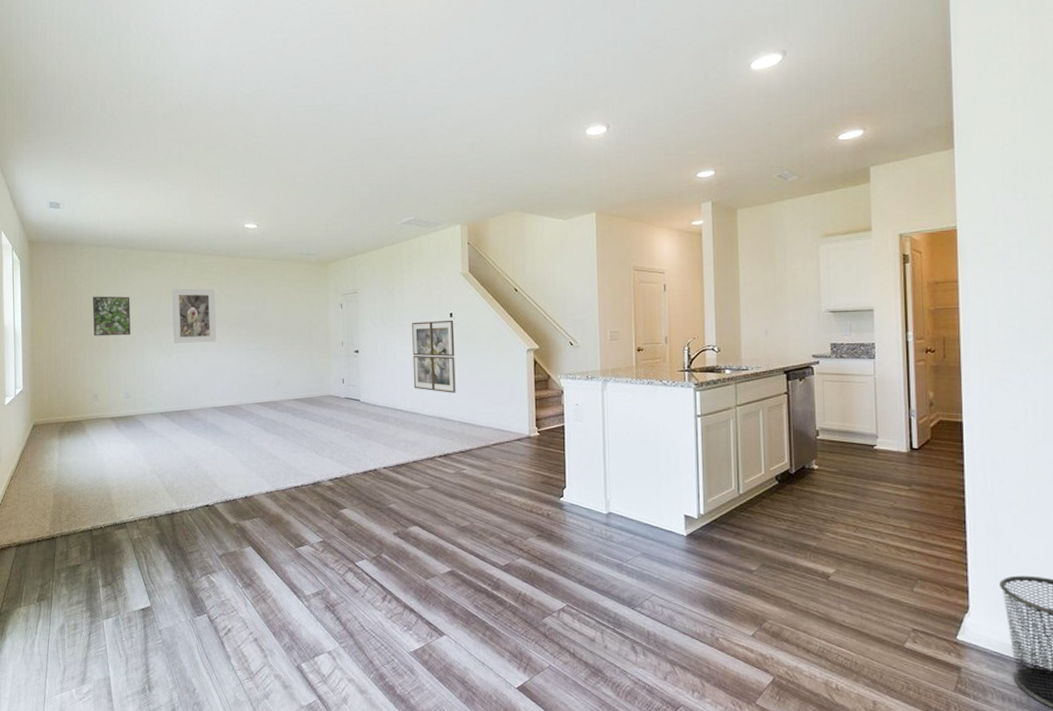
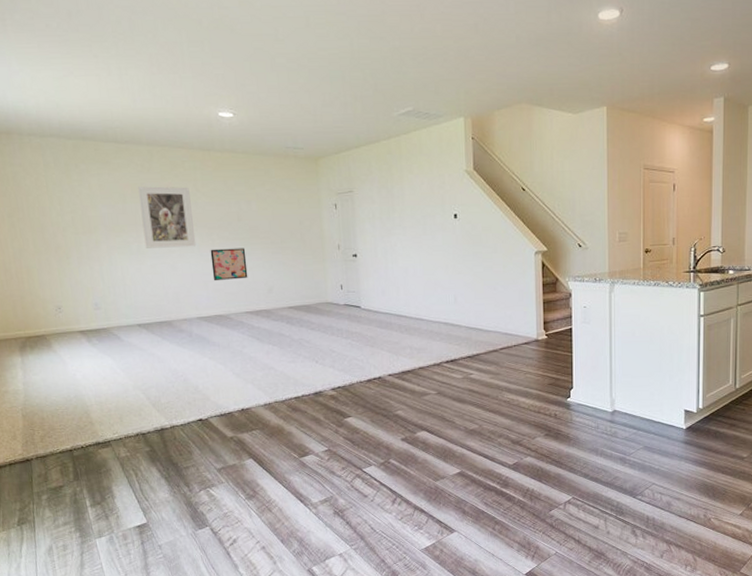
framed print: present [93,296,131,336] -> none [42,194,94,241]
wall art: none [228,343,260,374] -> present [210,248,248,281]
wall art: present [412,319,456,393] -> none [414,221,462,298]

